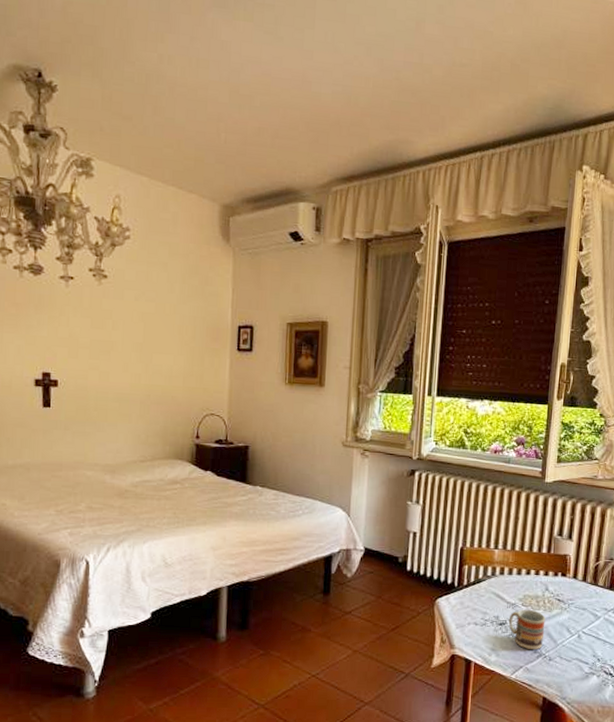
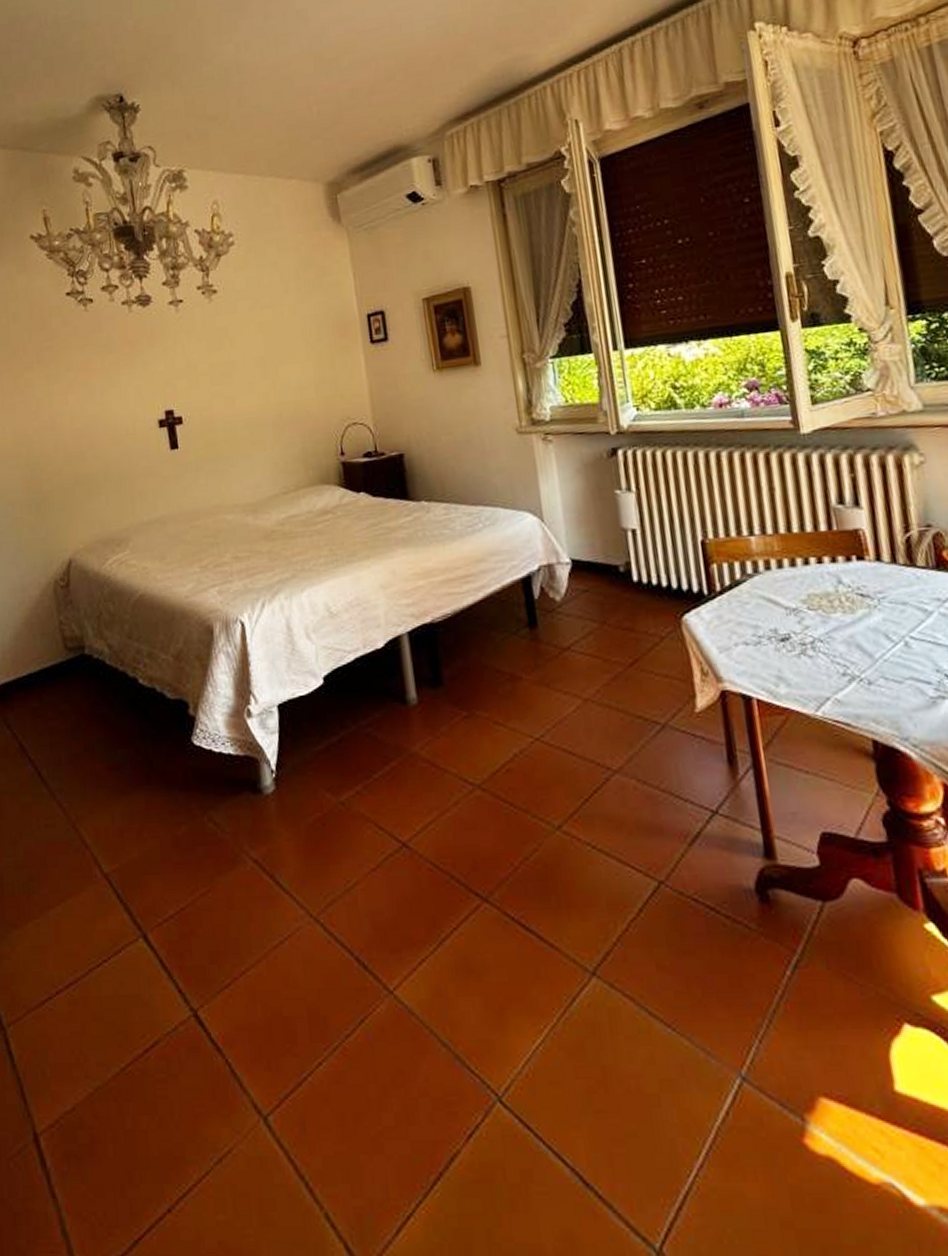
cup: present [508,609,546,649] -> none [792,613,853,672]

